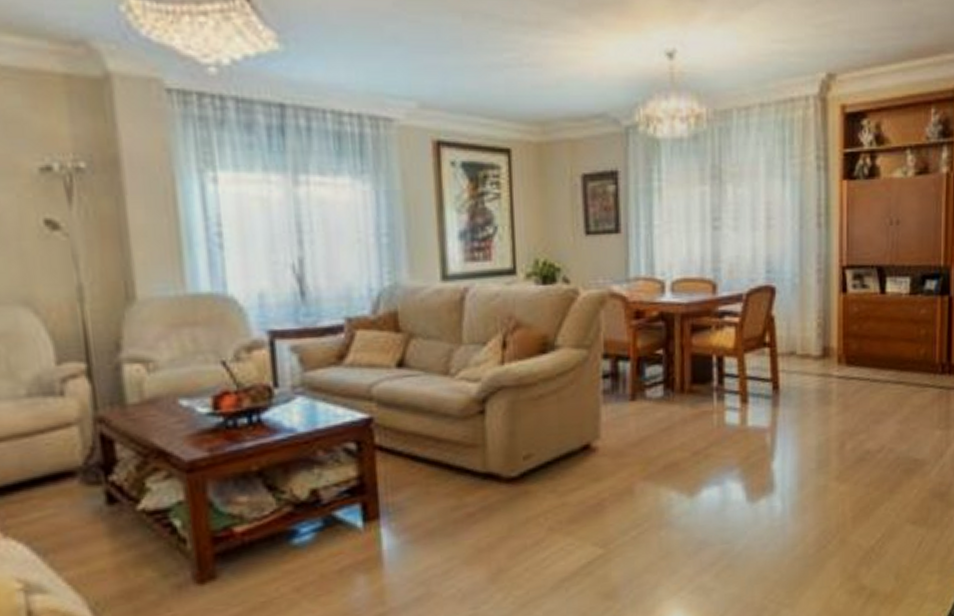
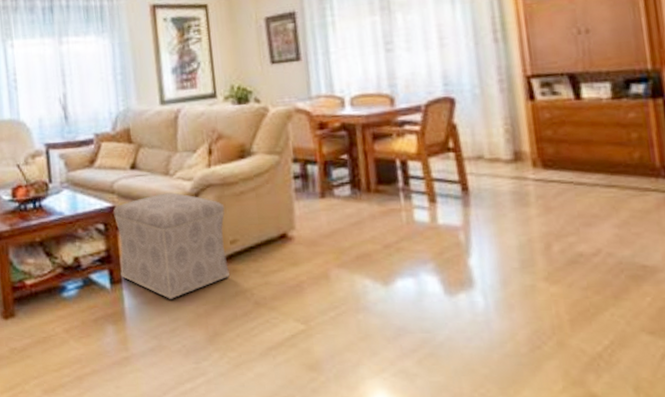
ottoman: none [370,397,520,534] -> present [113,192,230,299]

